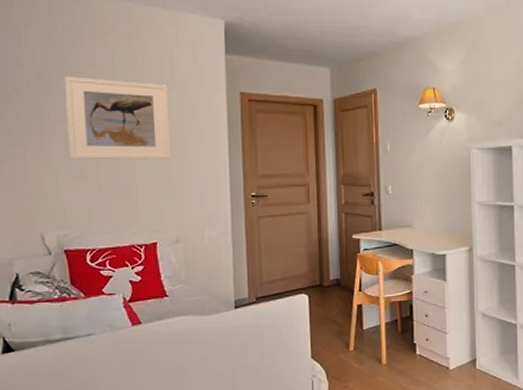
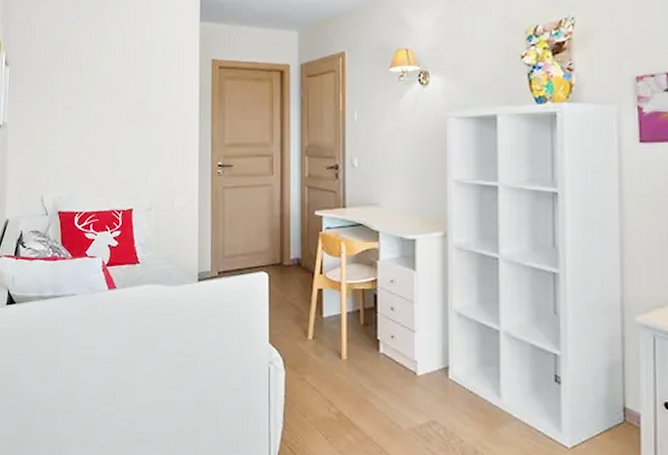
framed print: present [65,76,172,160] -> none [66,48,149,127]

